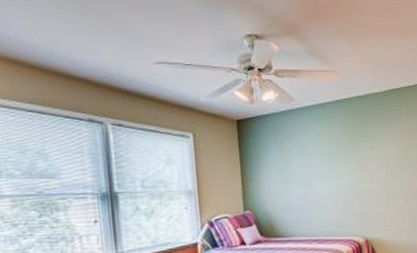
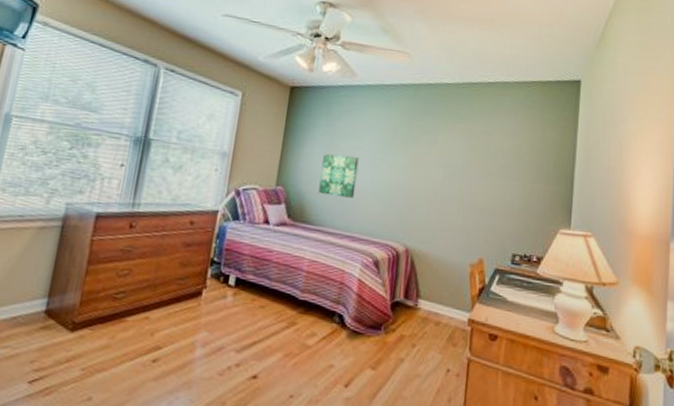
wall art: none [280,173,314,210] -> present [318,154,359,198]

